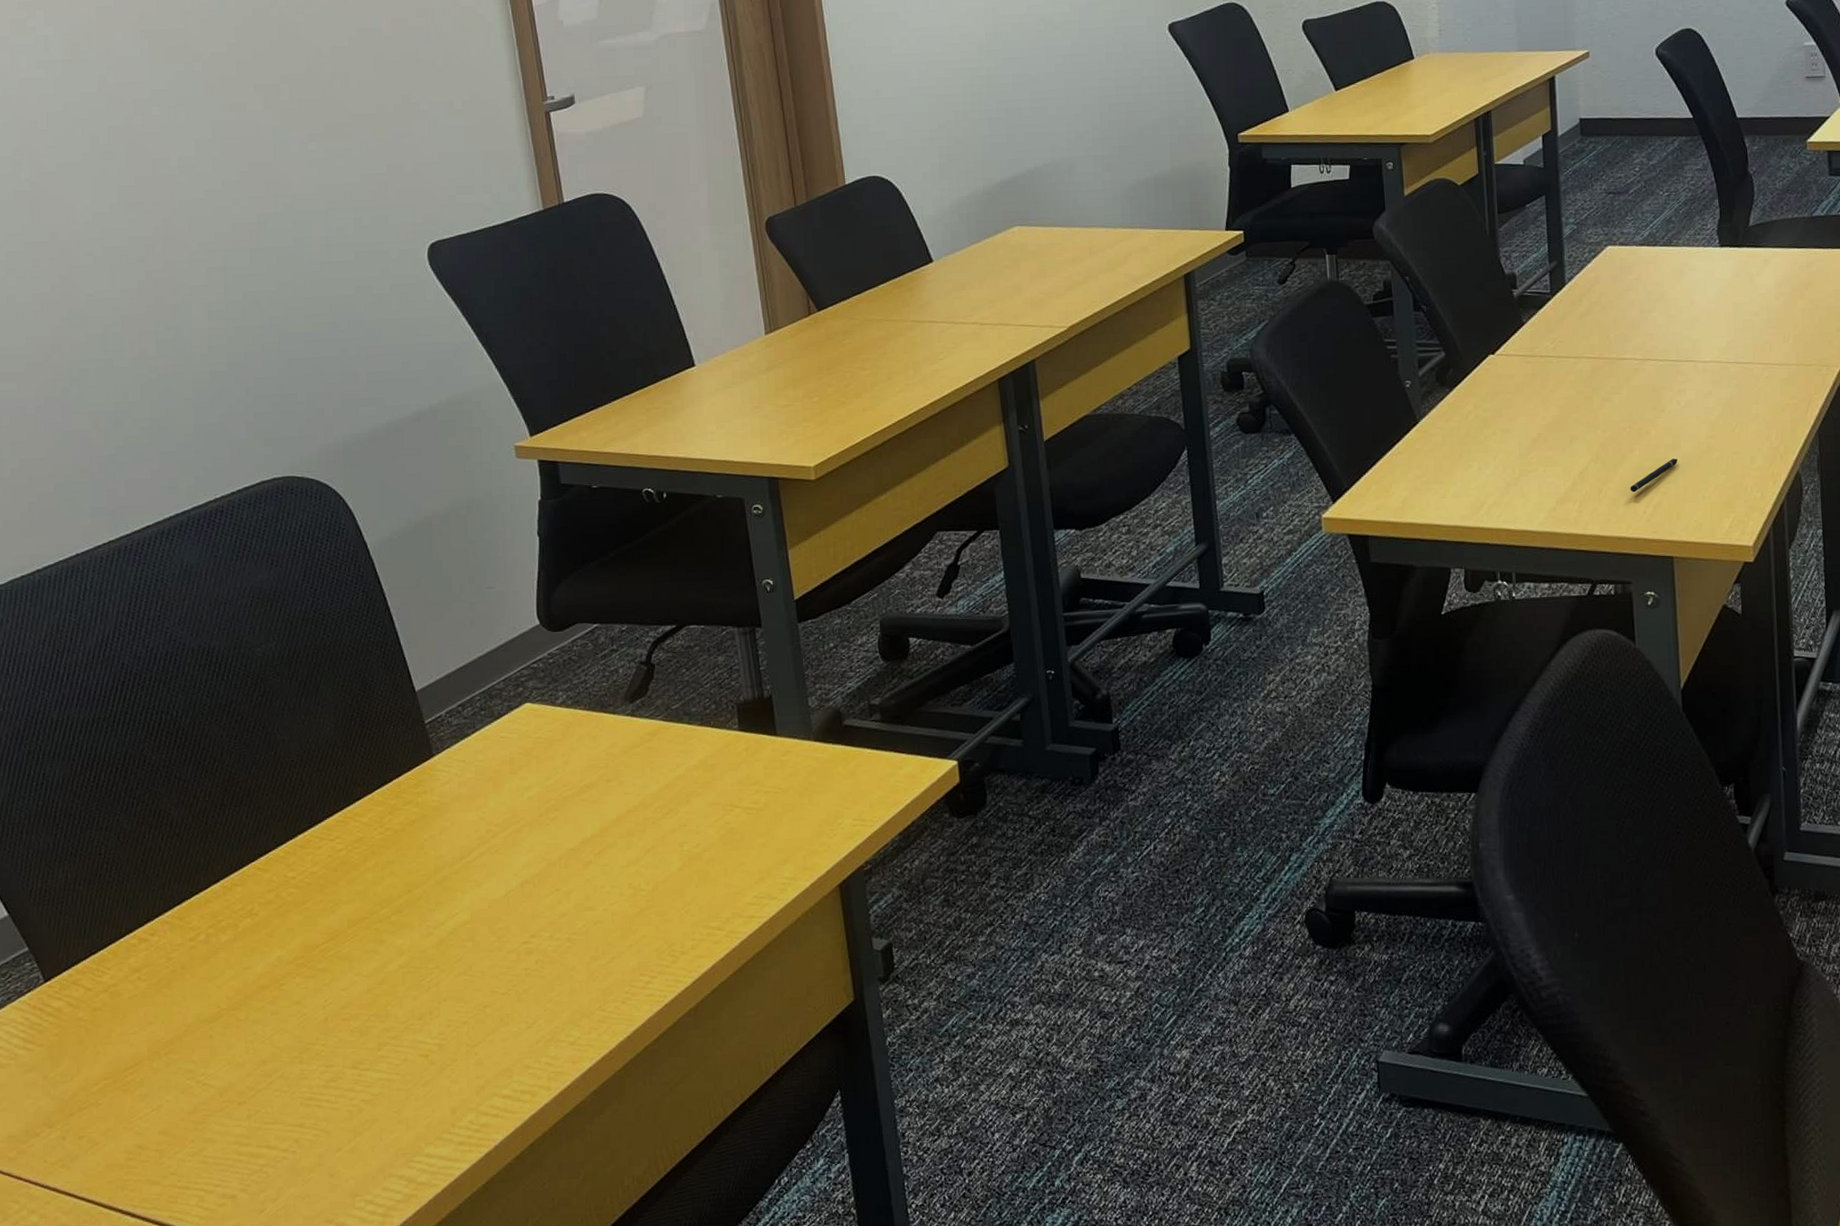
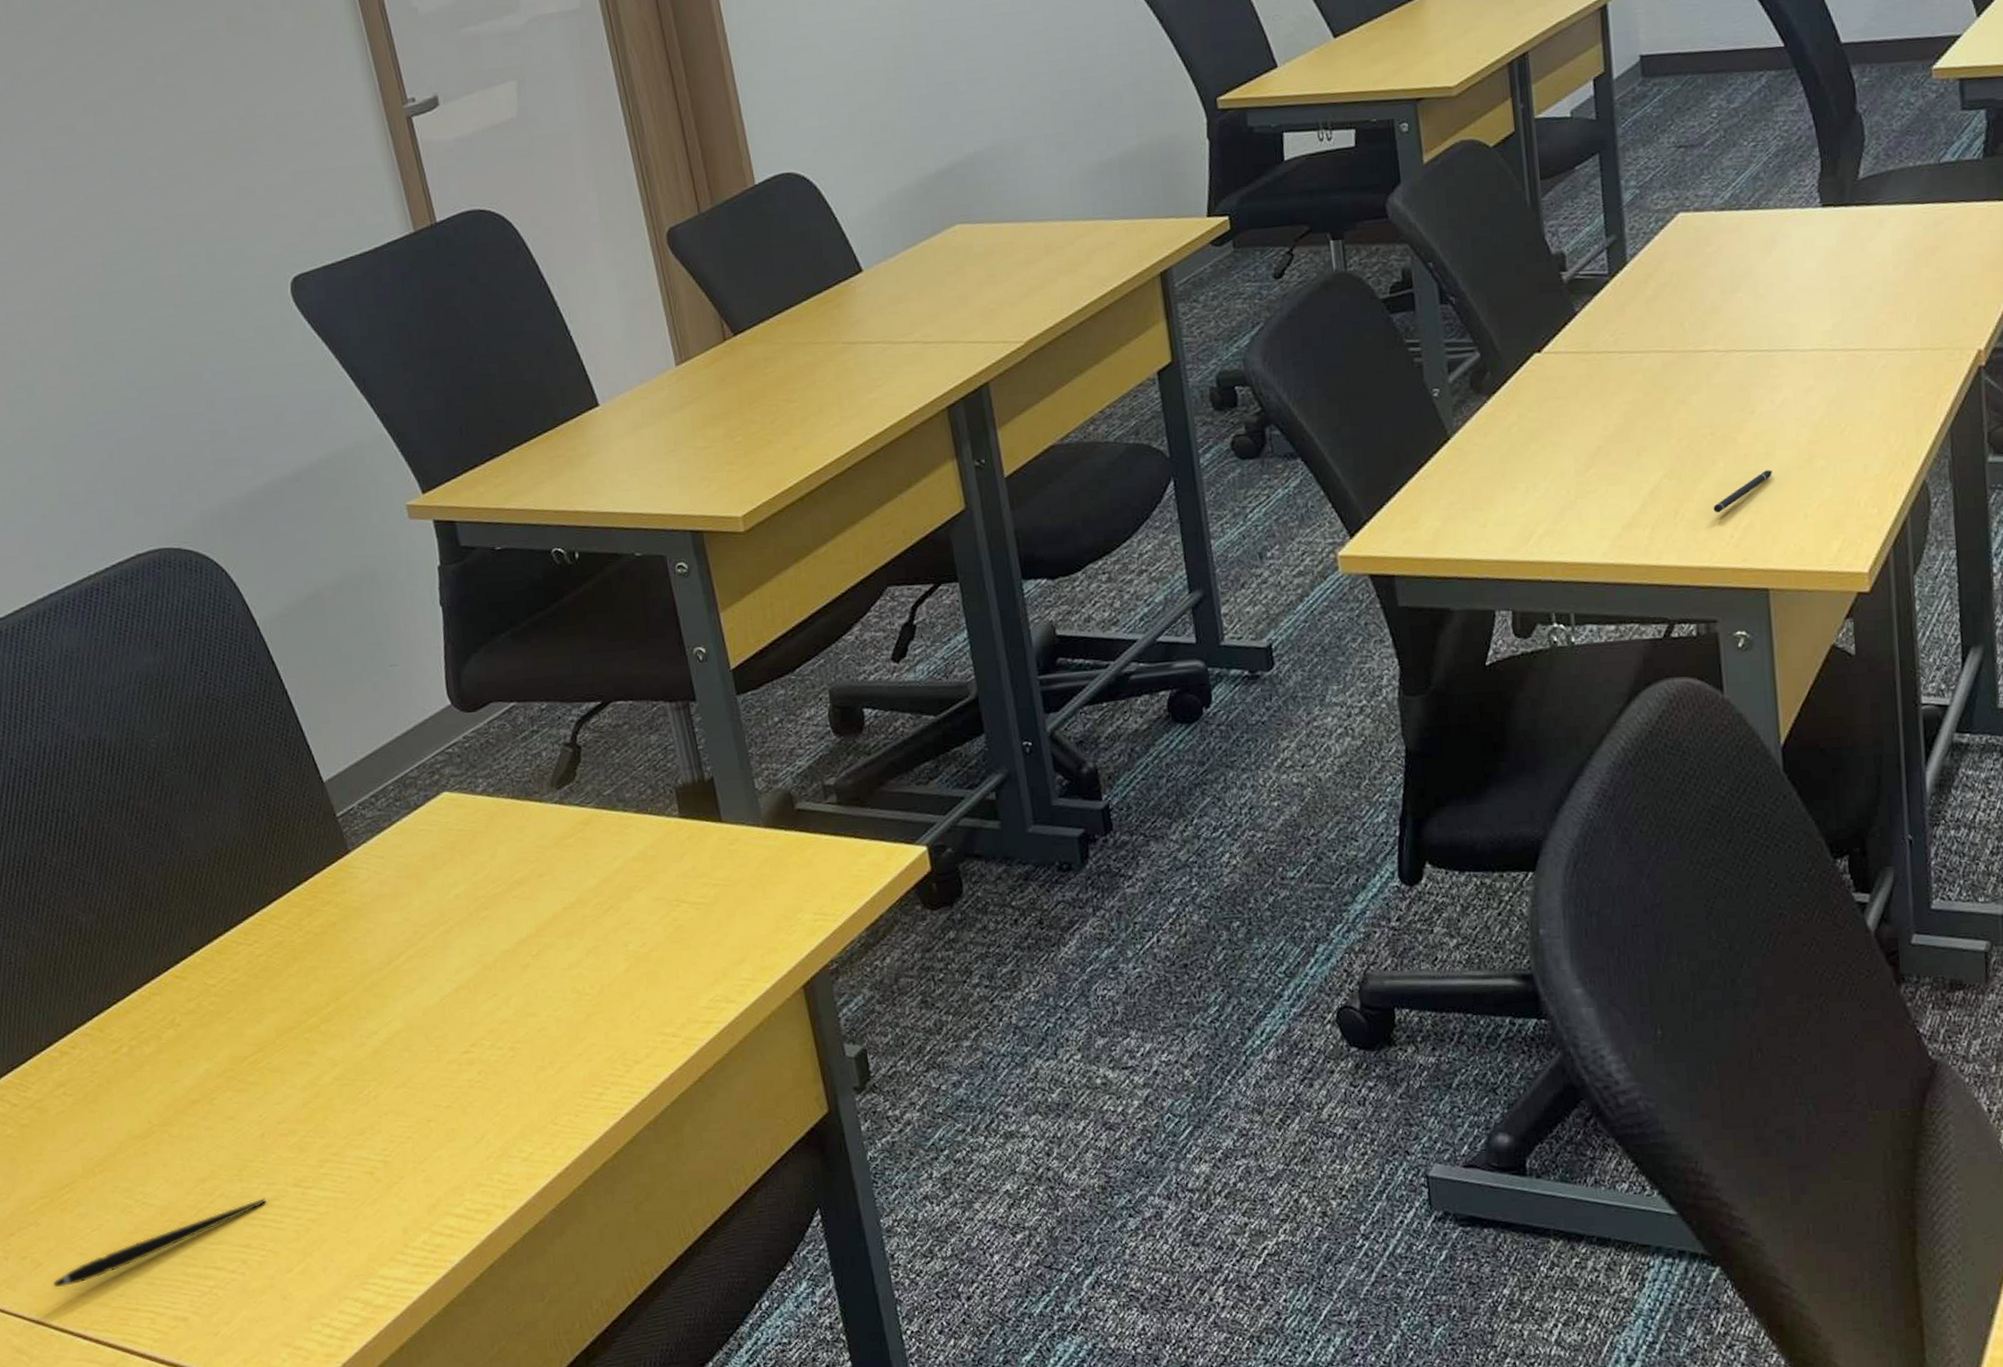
pen: none [107,1080,323,1167] -> present [53,1198,266,1288]

